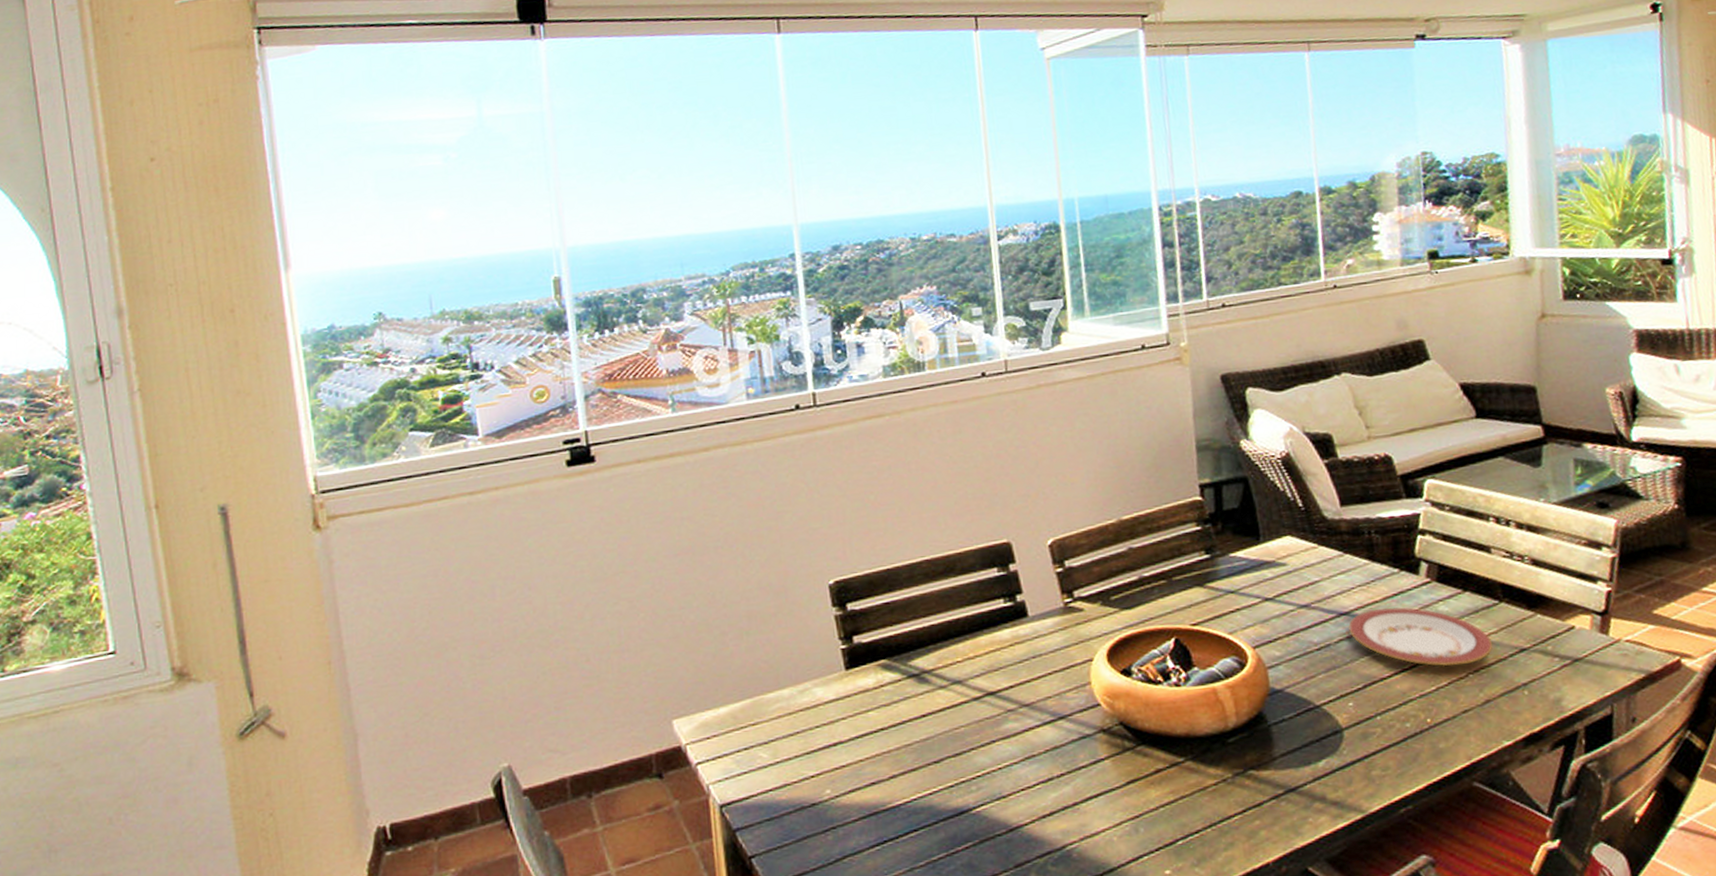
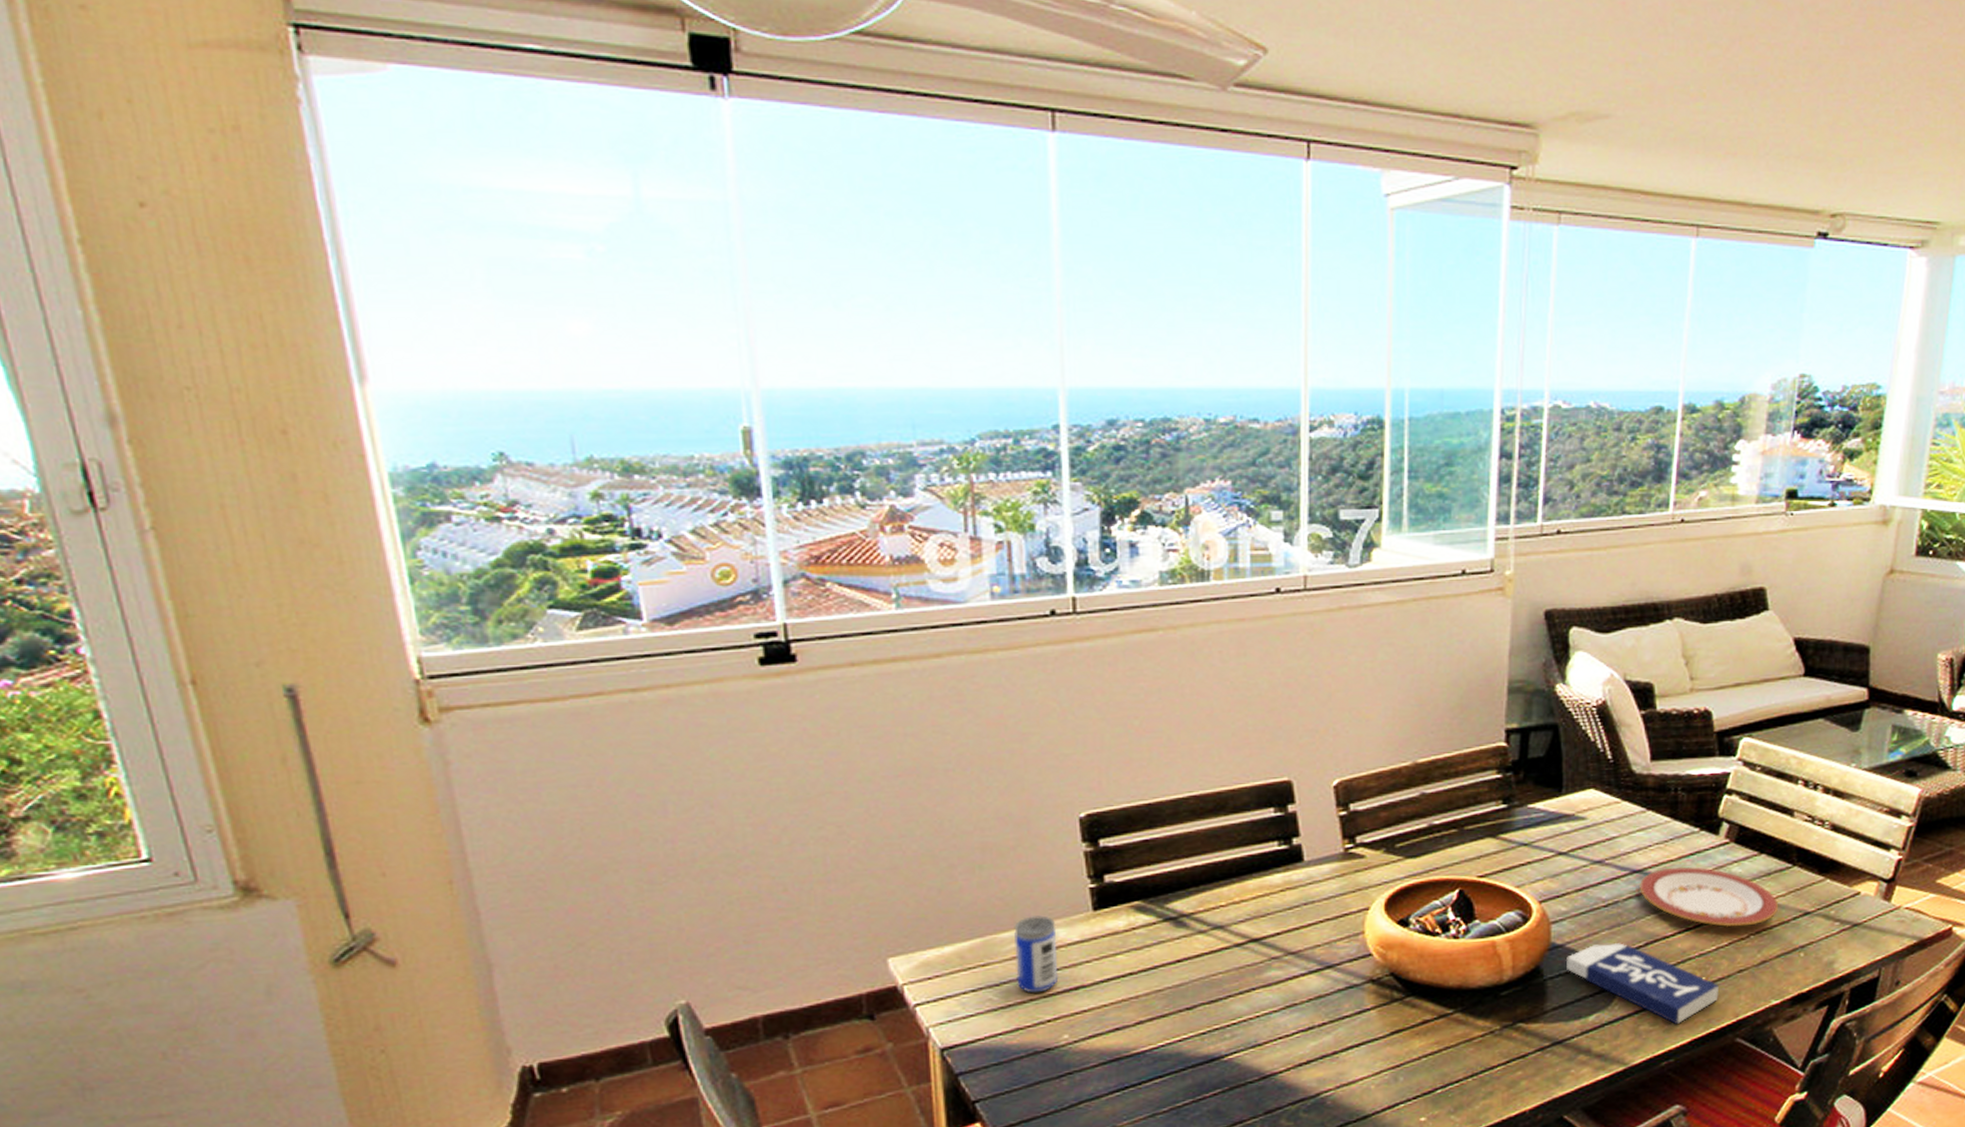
beer can: none [778,676,819,750] -> present [1014,915,1059,994]
book: none [1287,686,1448,770] -> present [1565,943,1719,1025]

